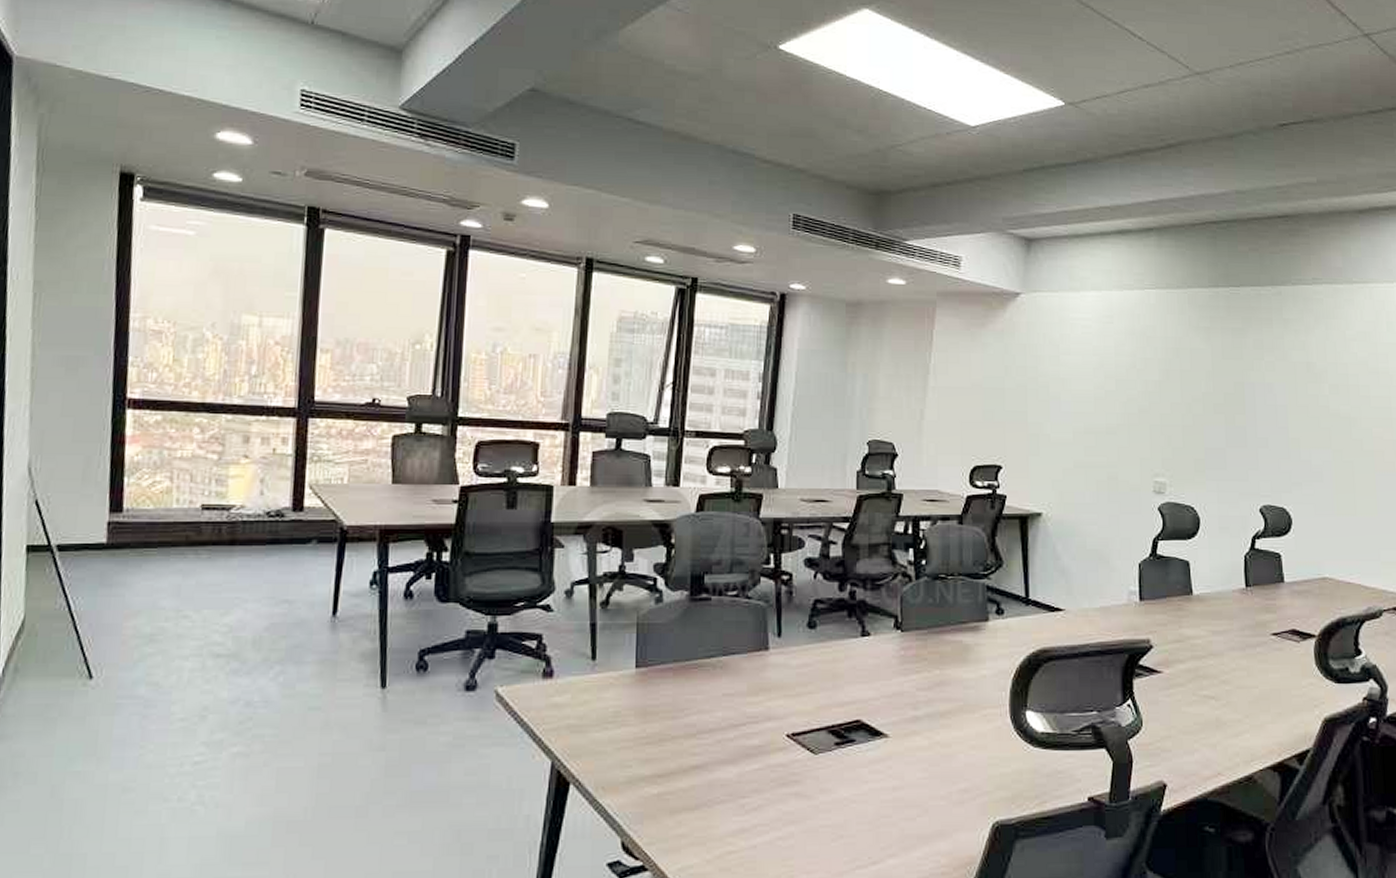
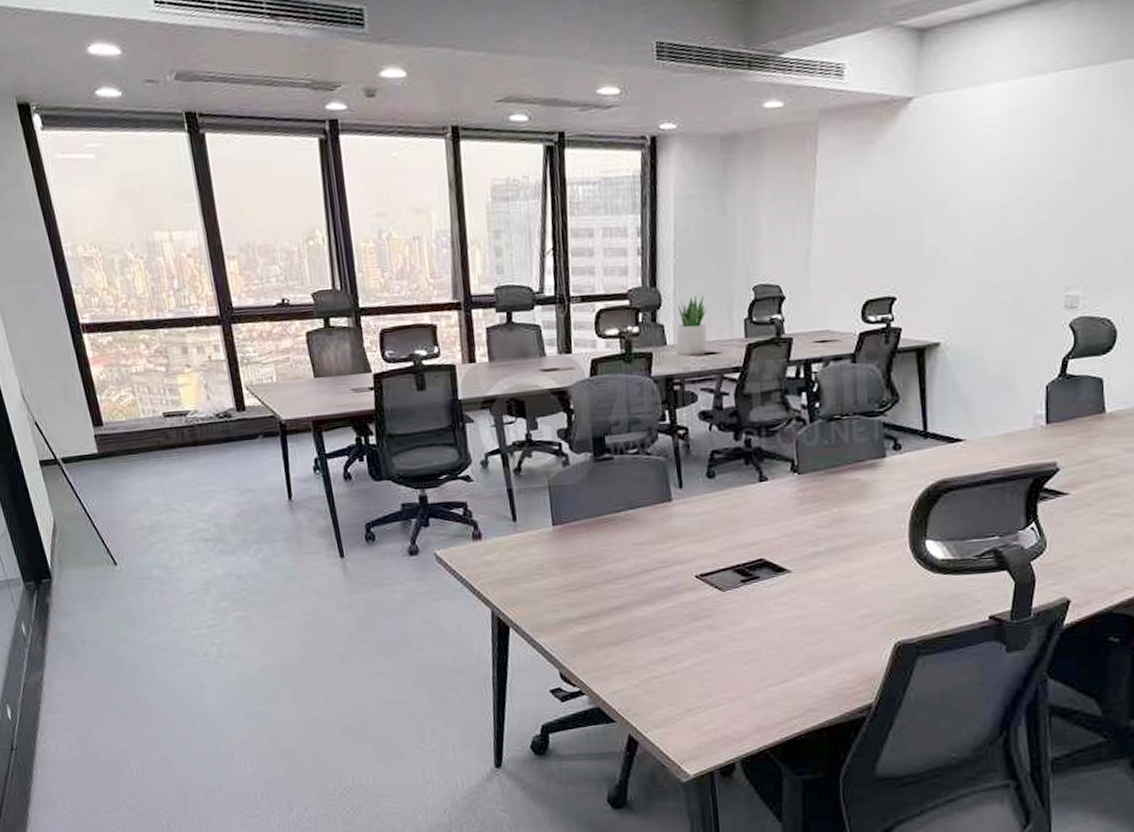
planter: none [789,443,822,502] -> present [676,294,707,357]

